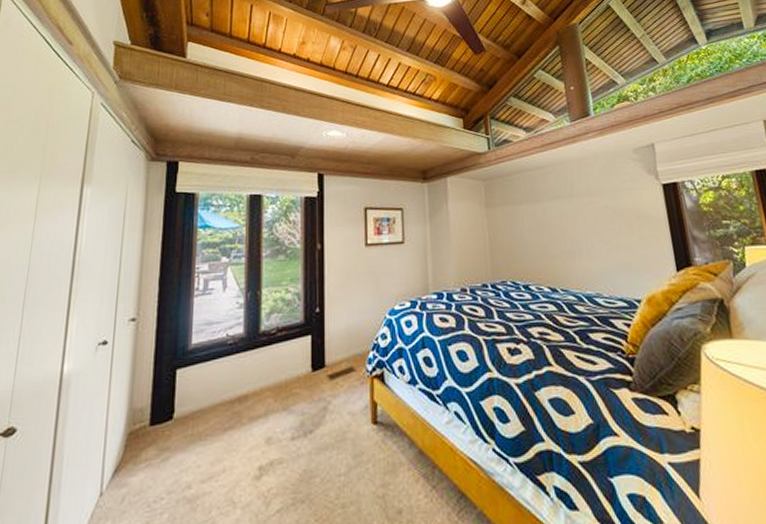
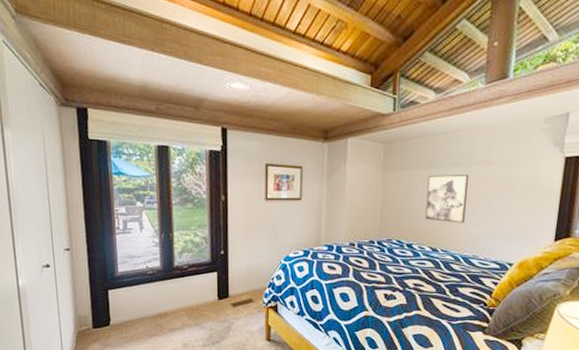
wall art: none [533,207,579,259] -> present [425,175,470,223]

